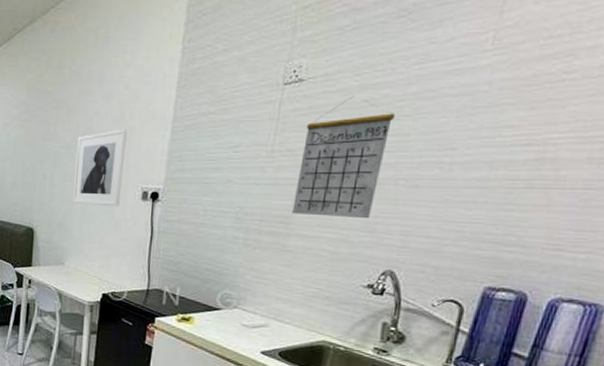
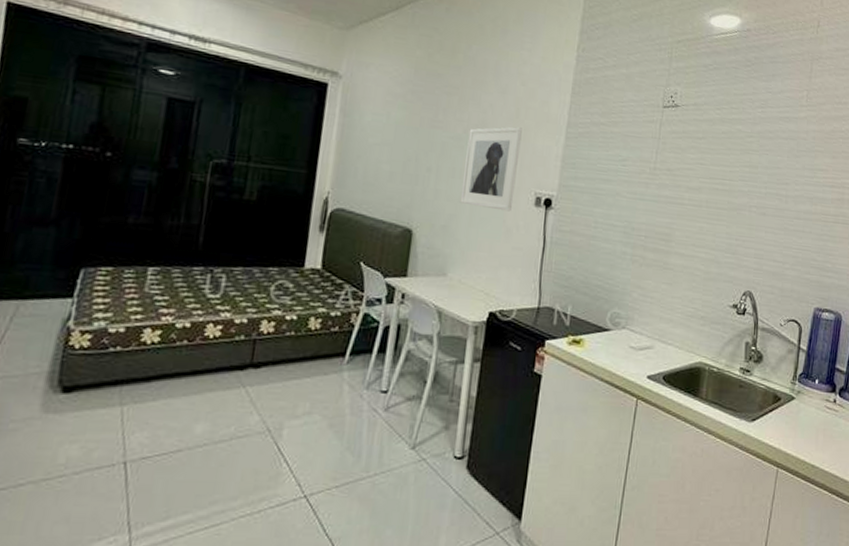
calendar: present [292,96,395,219] -> none [672,127,746,241]

